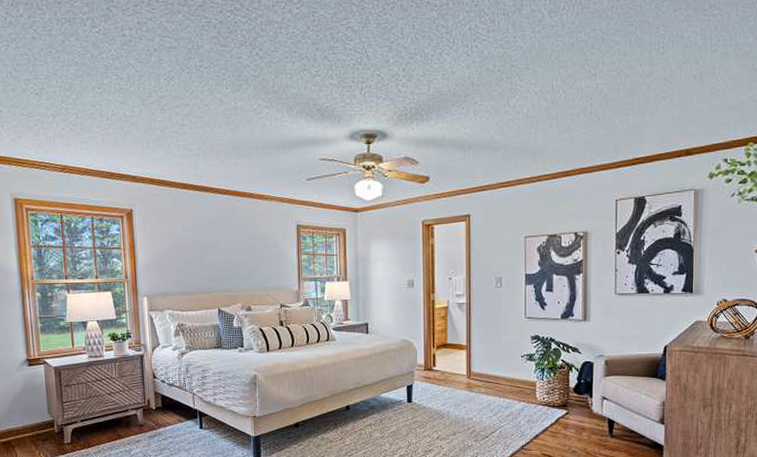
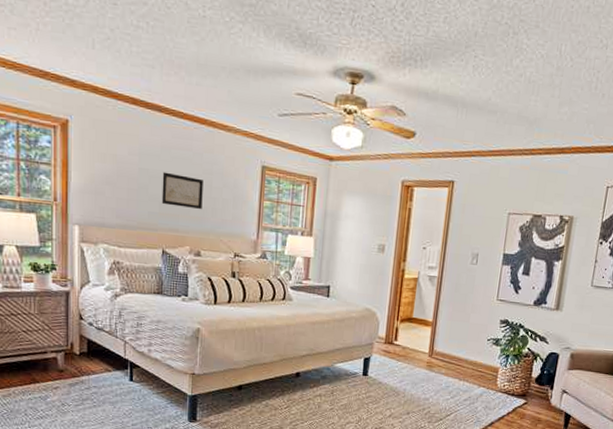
wall art: none [213,241,249,270] -> present [161,172,203,210]

